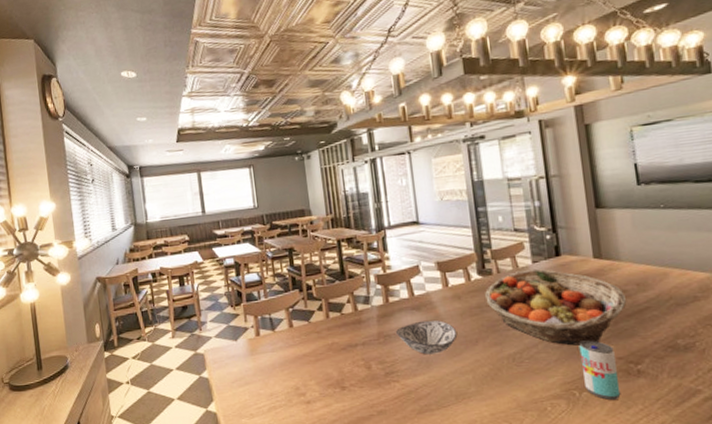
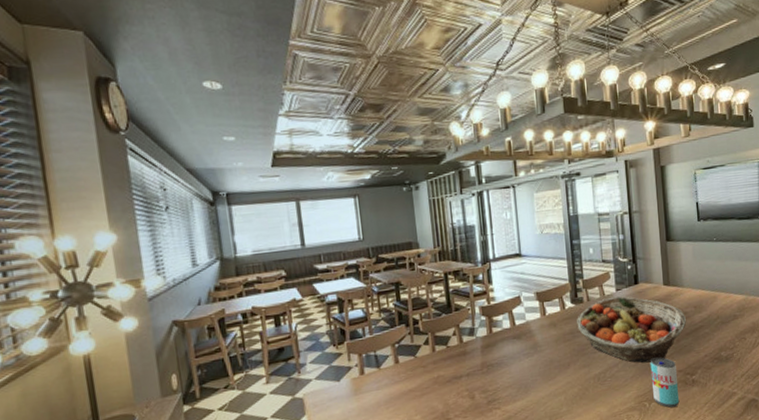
decorative bowl: present [396,319,458,355] -> none [498,347,553,381]

